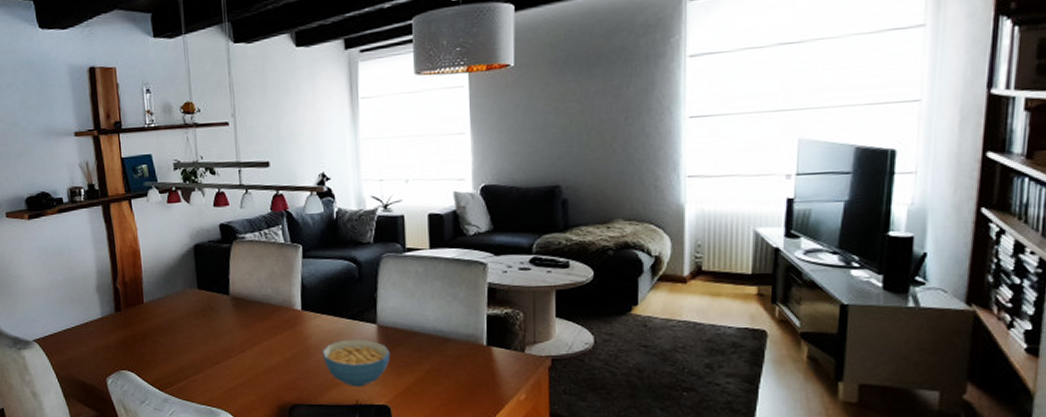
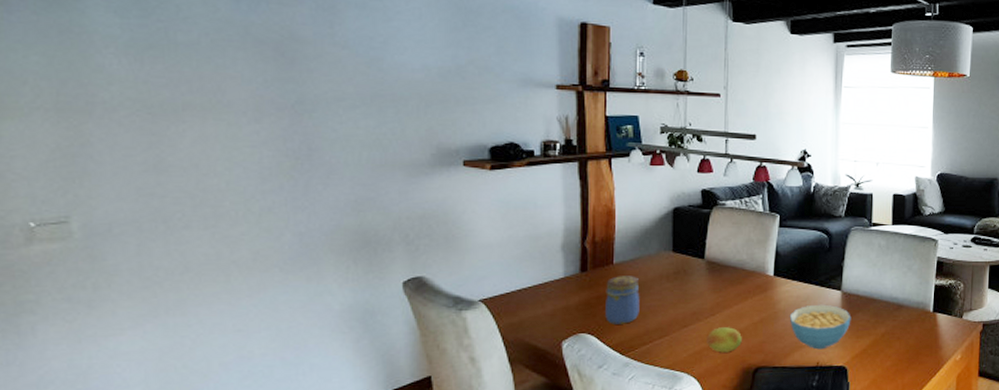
jar: none [139,314,173,362] -> present [605,276,640,324]
fruit: none [239,364,275,390] -> present [707,327,742,353]

